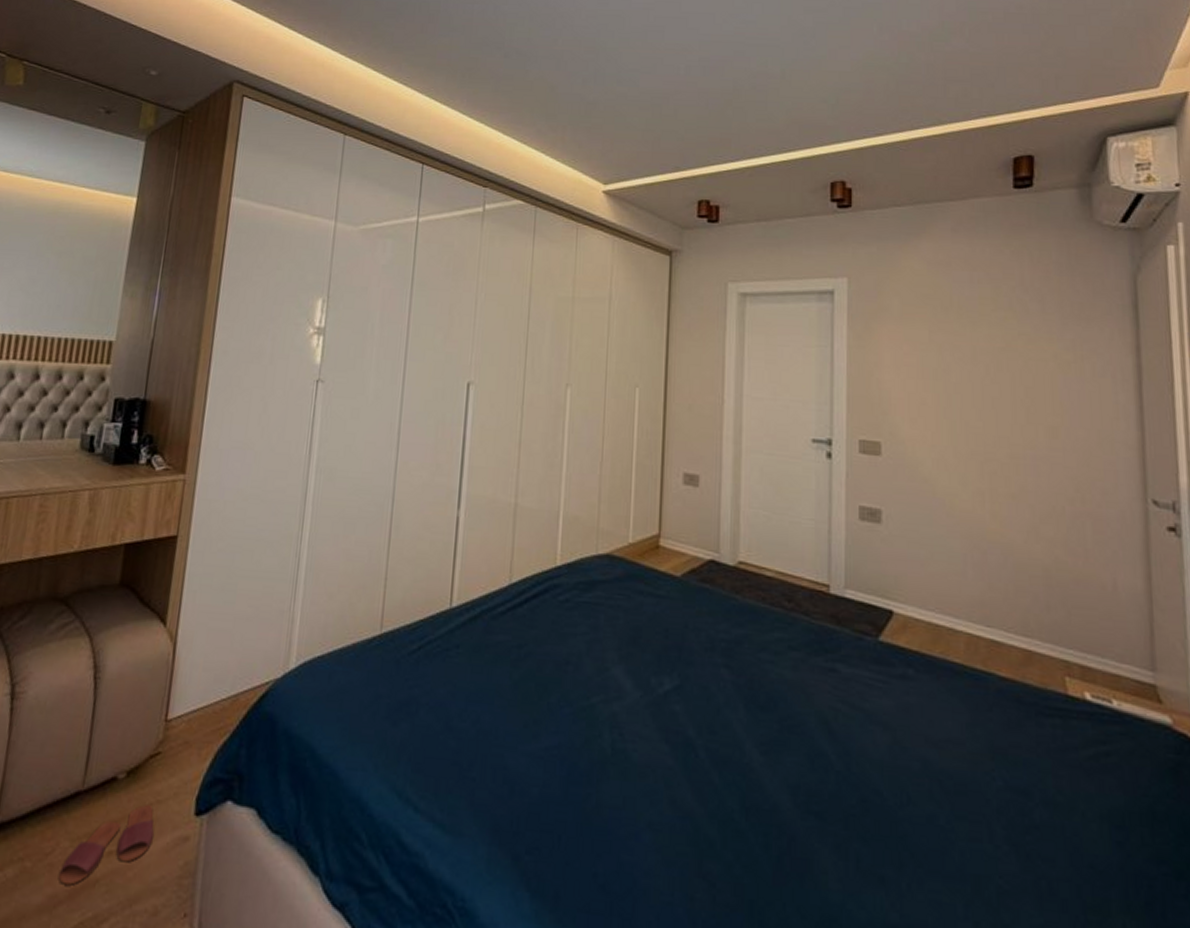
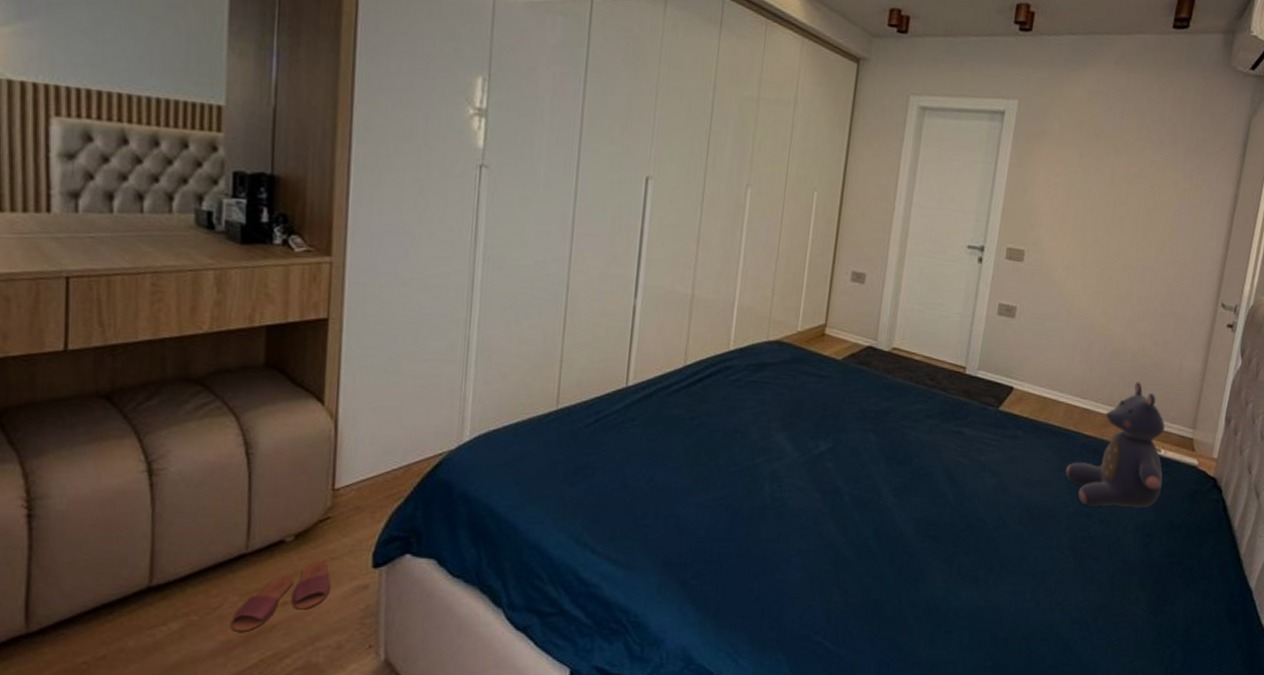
teddy bear: none [981,604,1125,785] -> present [1065,382,1165,507]

